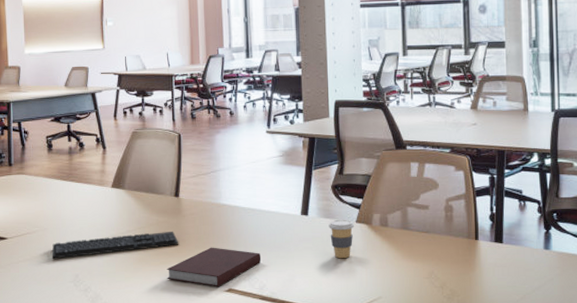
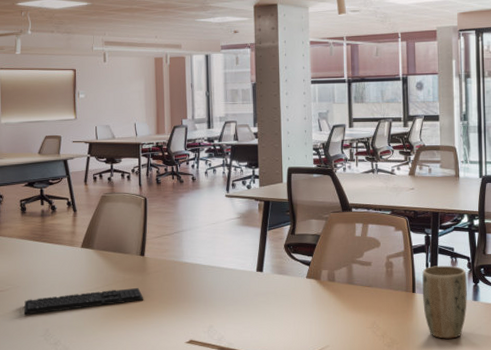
notebook: present [167,247,261,287] -> none [132,302,220,339]
coffee cup: present [329,219,355,259] -> none [281,275,305,312]
plant pot: none [486,210,538,291] -> present [422,265,467,339]

